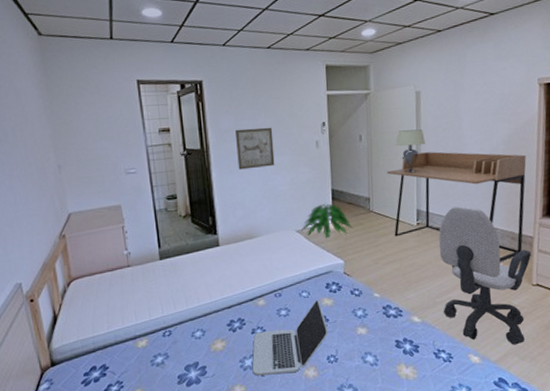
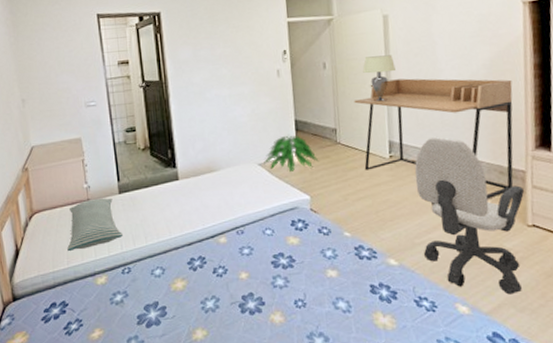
pillow: none [107,264,164,317] -> present [67,198,123,252]
wall art: present [235,127,275,170] -> none [194,56,235,101]
laptop: present [252,300,328,376] -> none [214,238,295,319]

